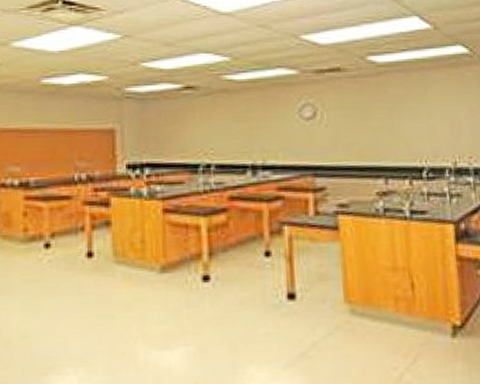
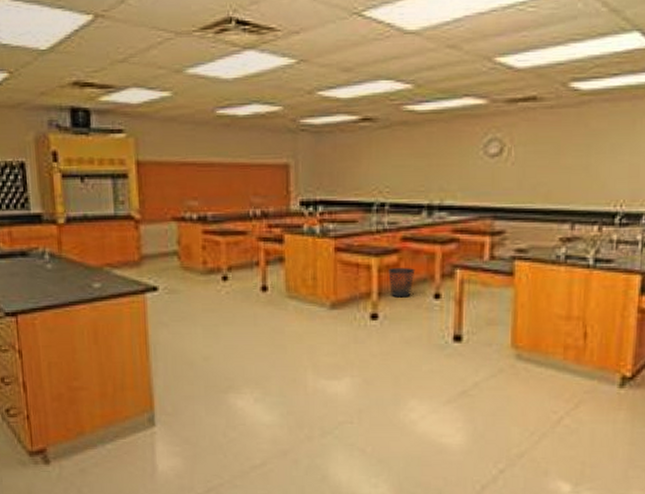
wastebasket: none [217,226,244,257] -> present [388,268,415,298]

